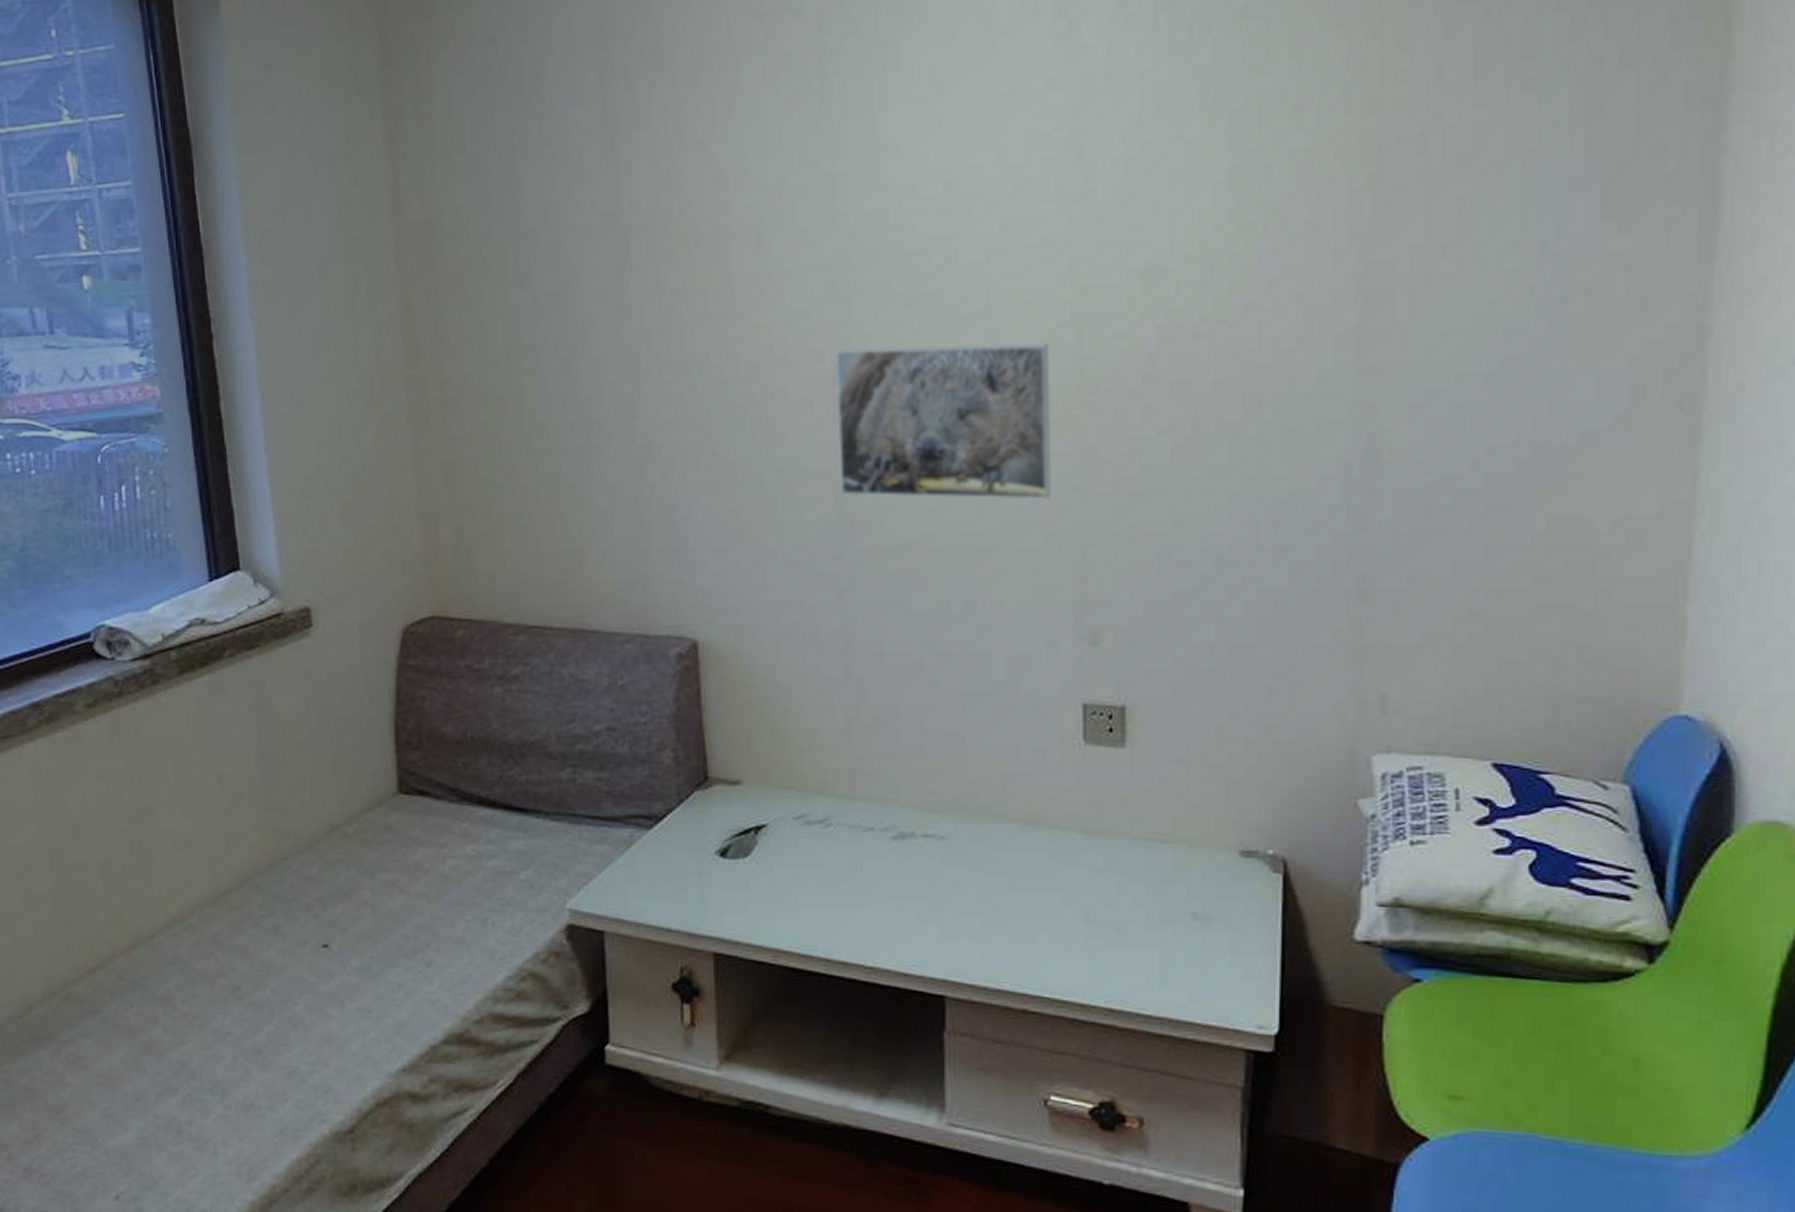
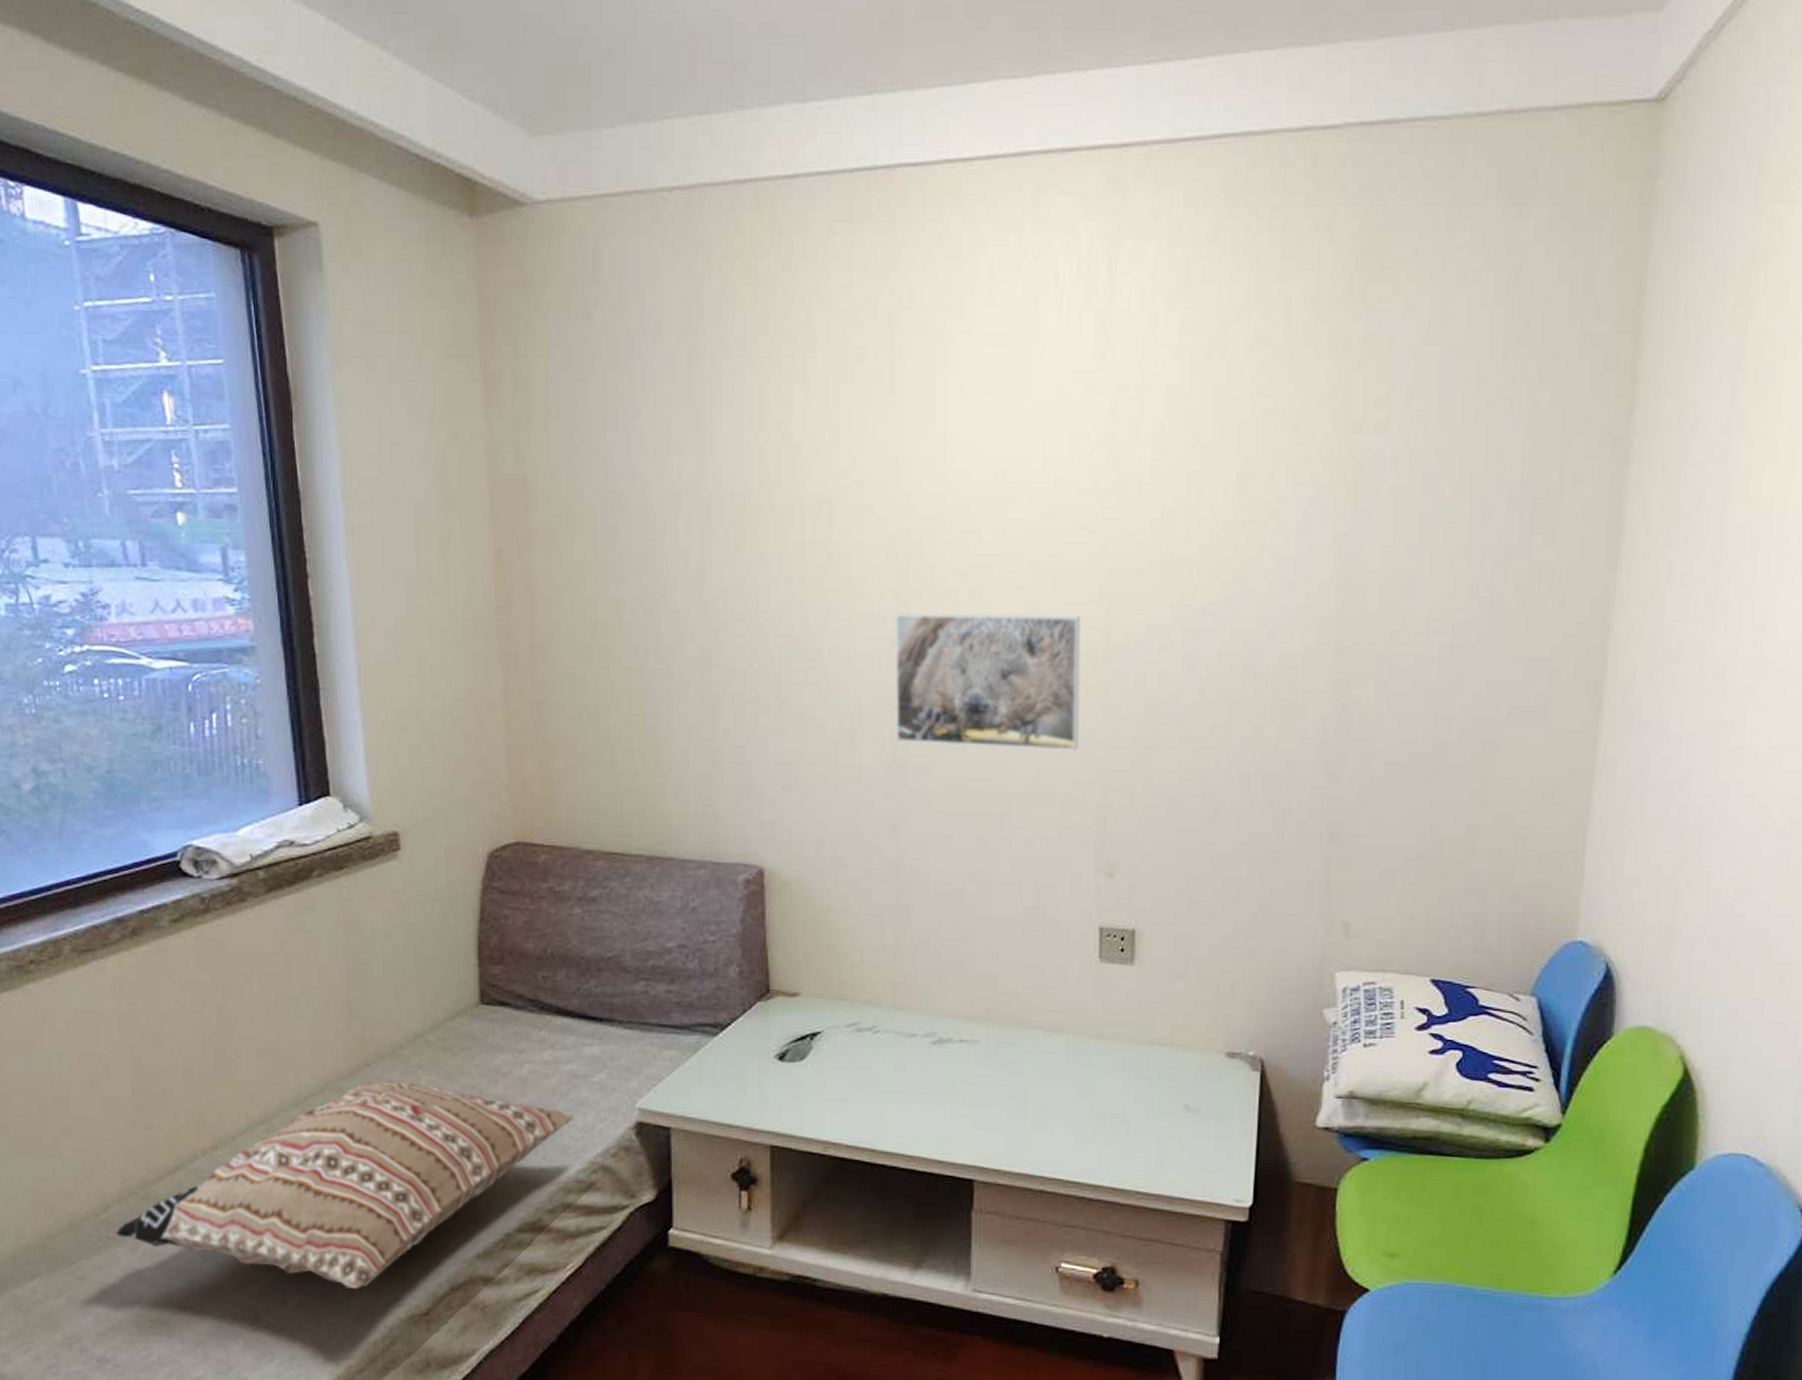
cushion: none [33,876,501,1103] -> present [110,1081,575,1290]

